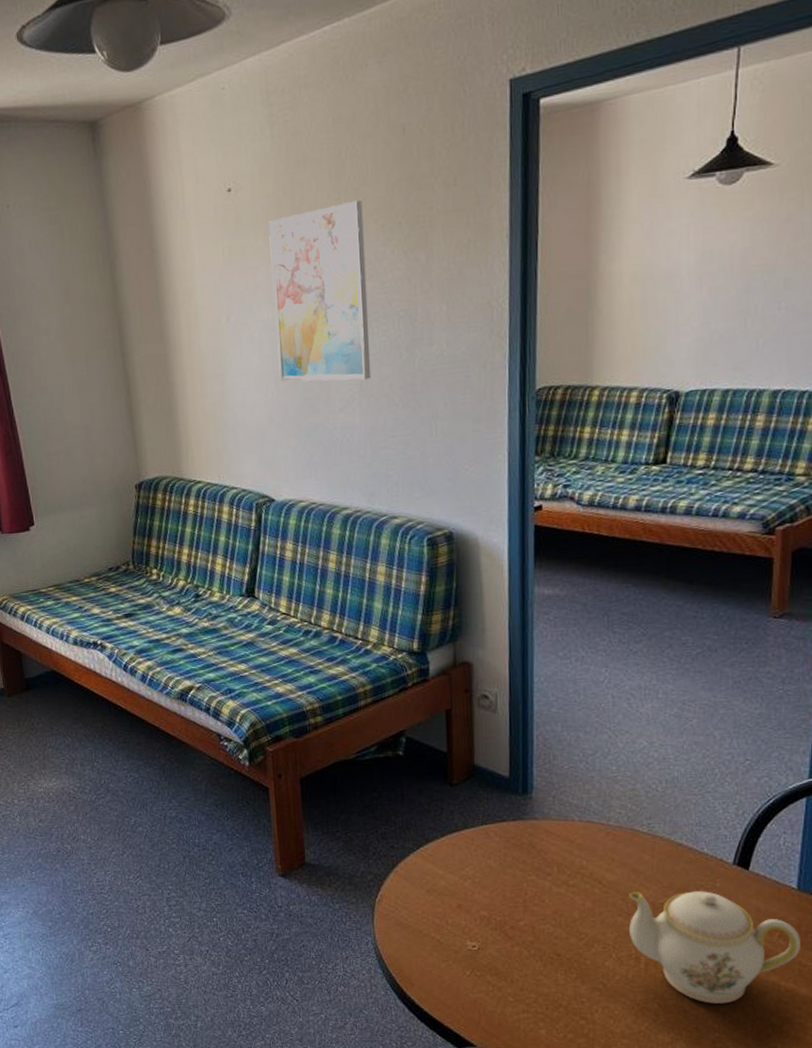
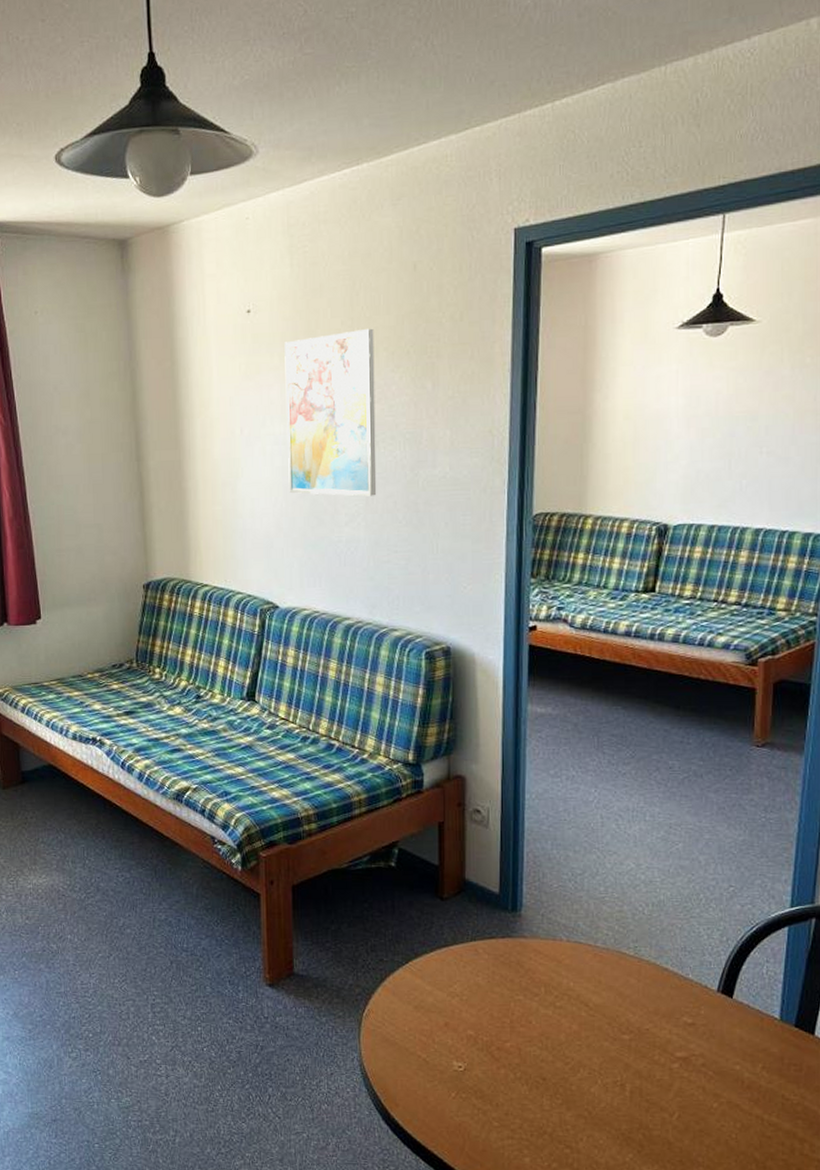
teapot: present [629,891,800,1004] -> none [615,1016,783,1136]

